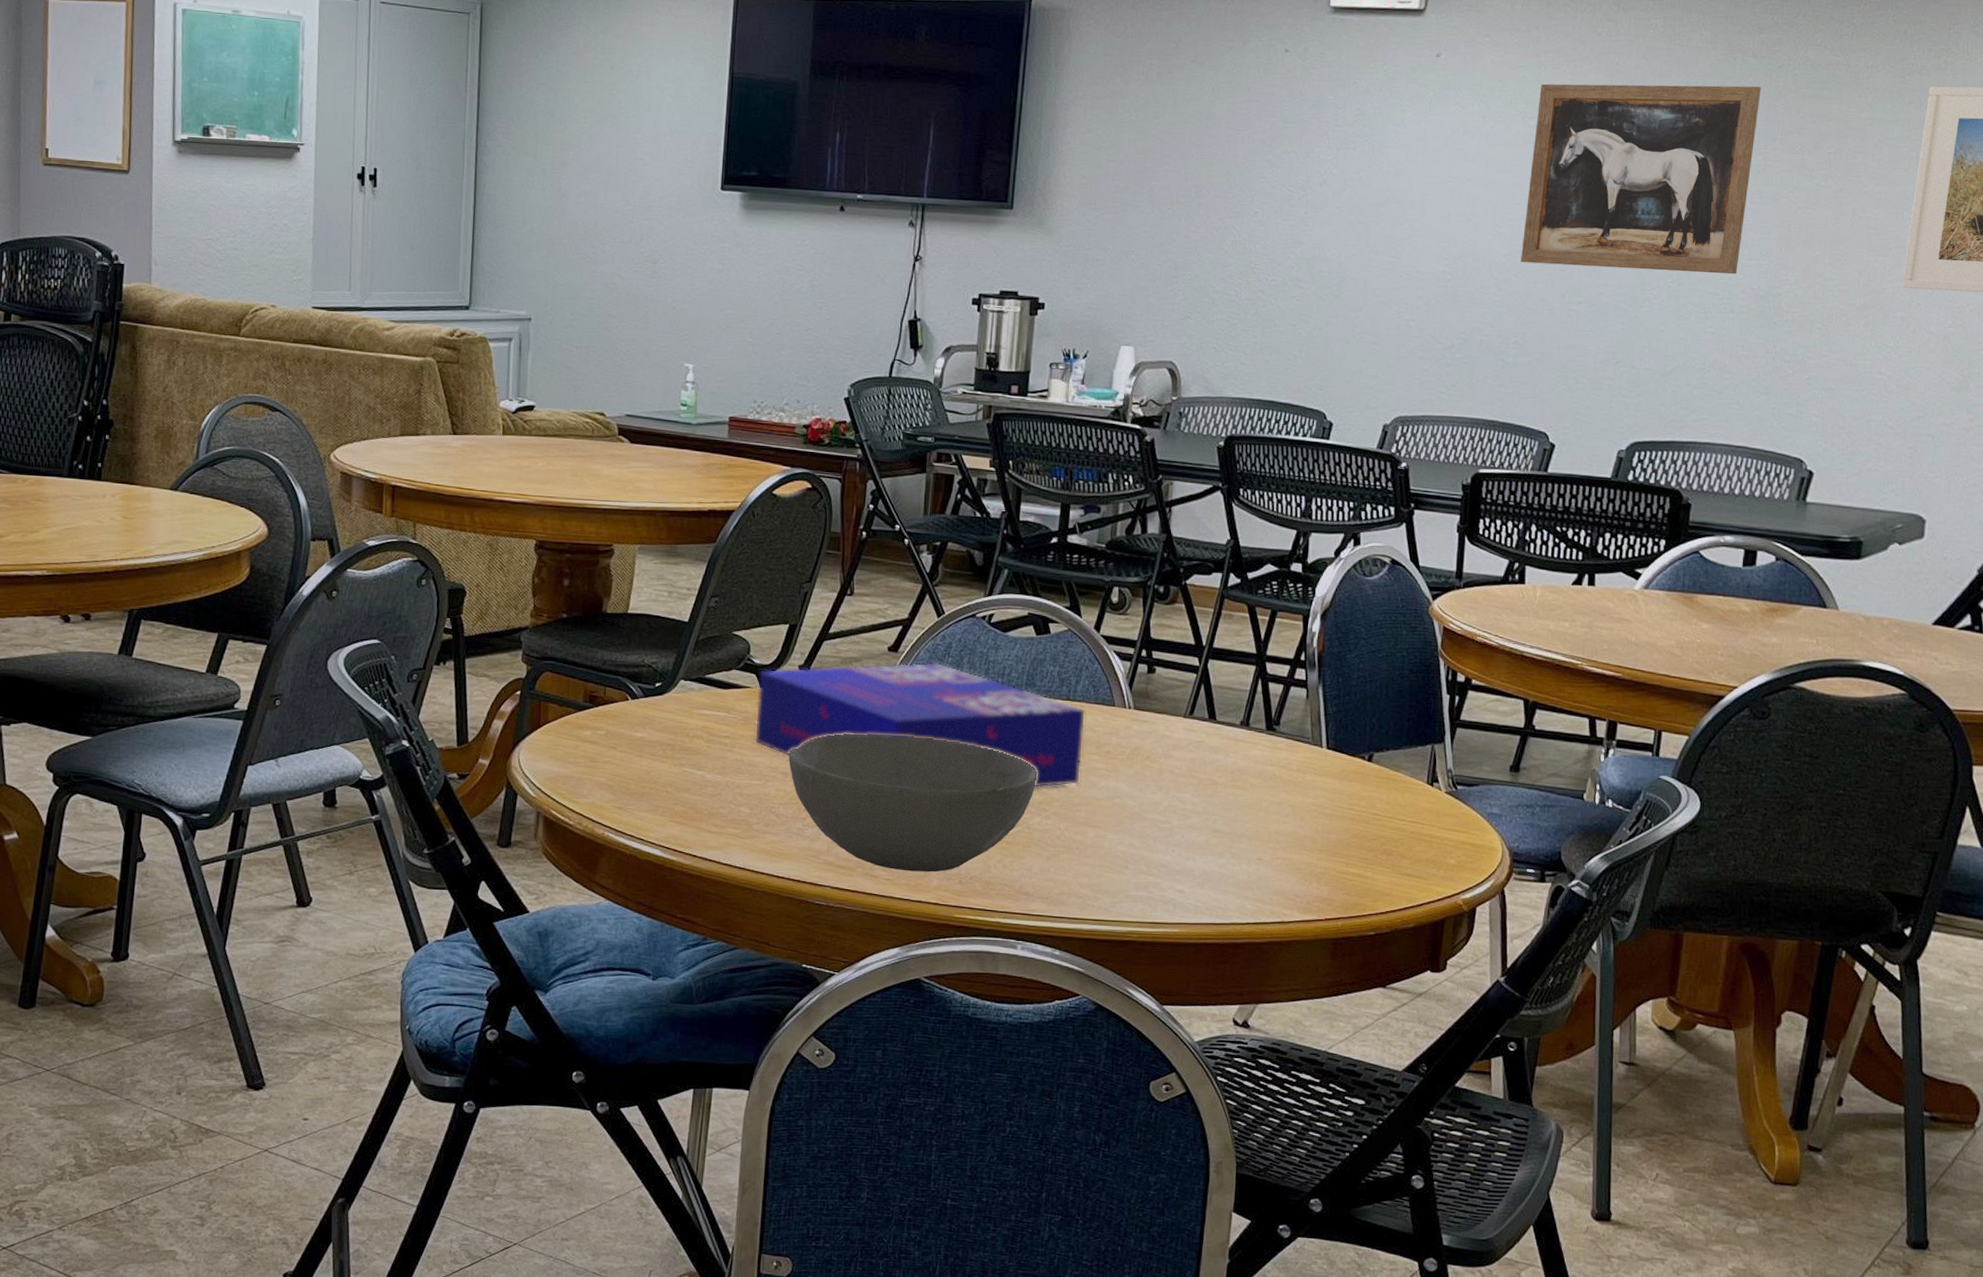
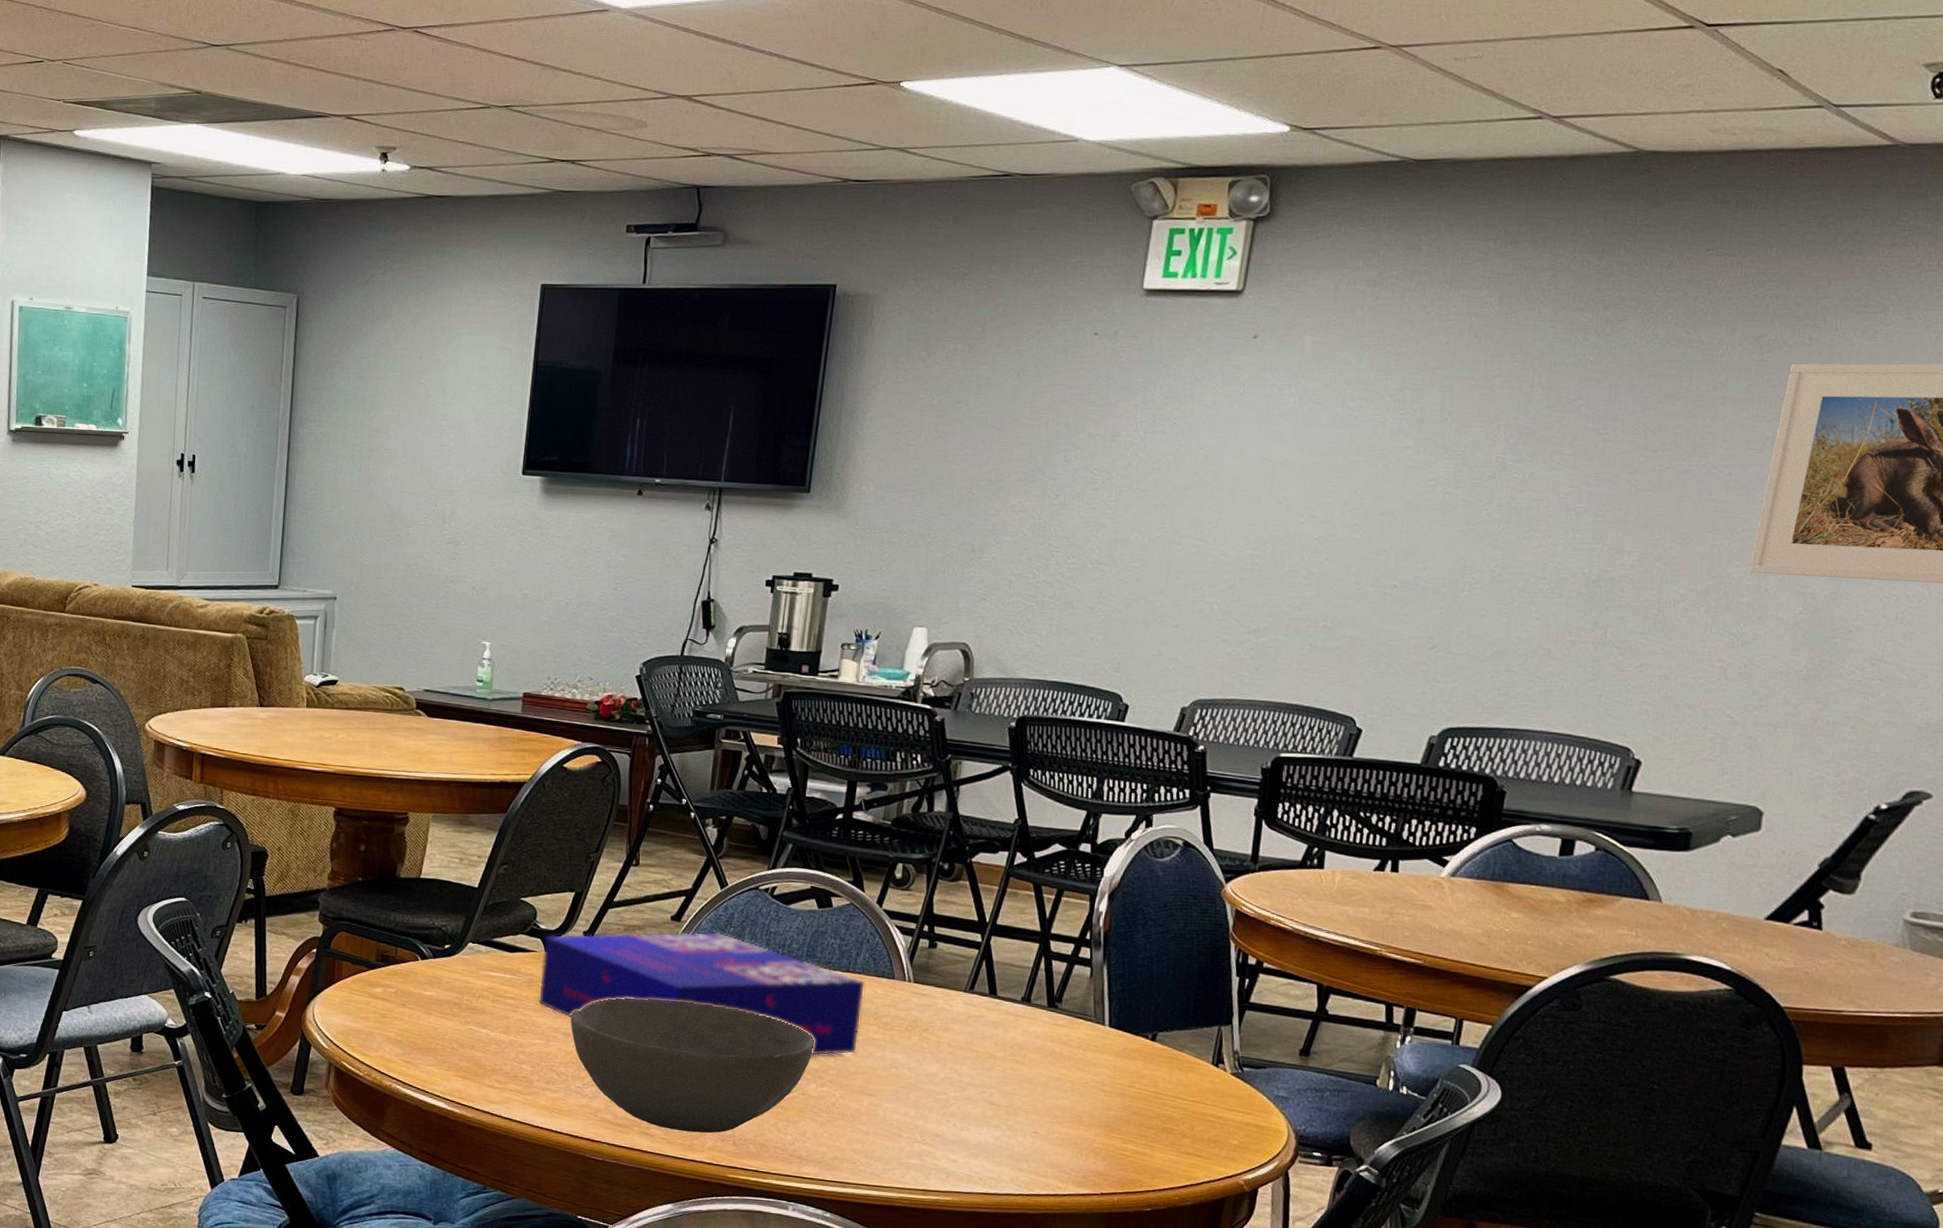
wall art: present [1521,83,1761,275] -> none [1334,364,1603,559]

